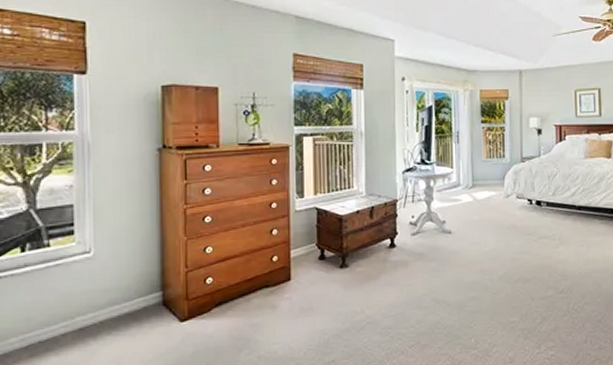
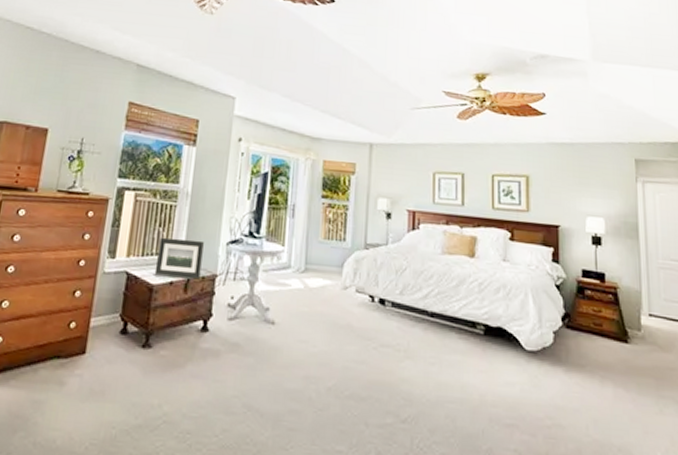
picture frame: none [341,172,383,208] -> present [154,237,204,280]

